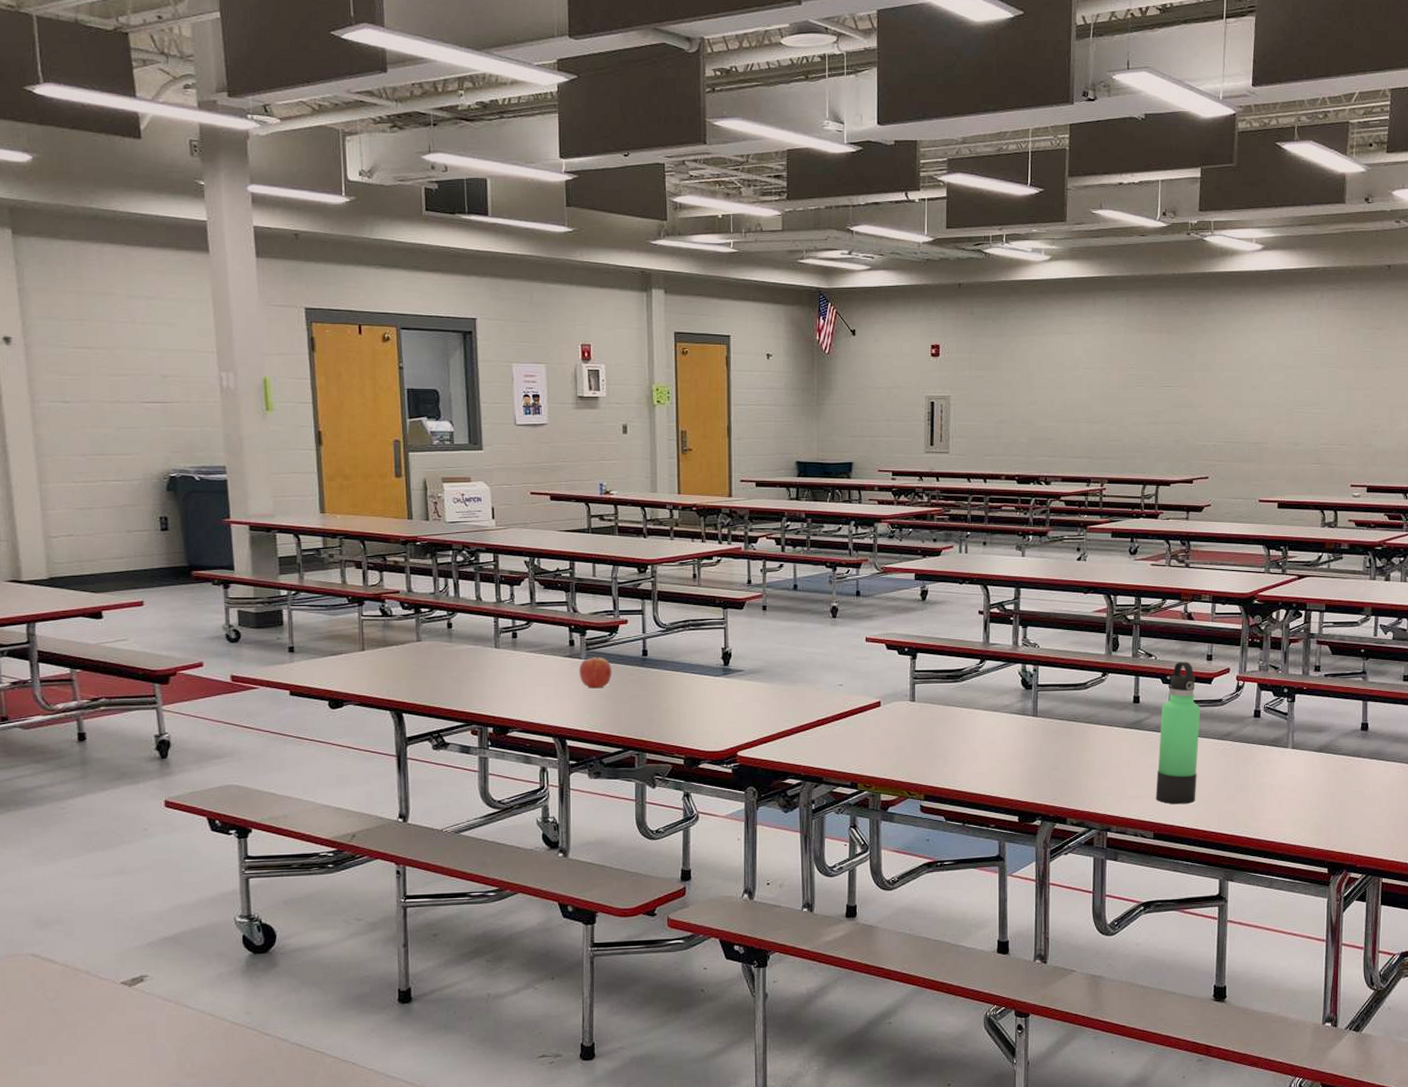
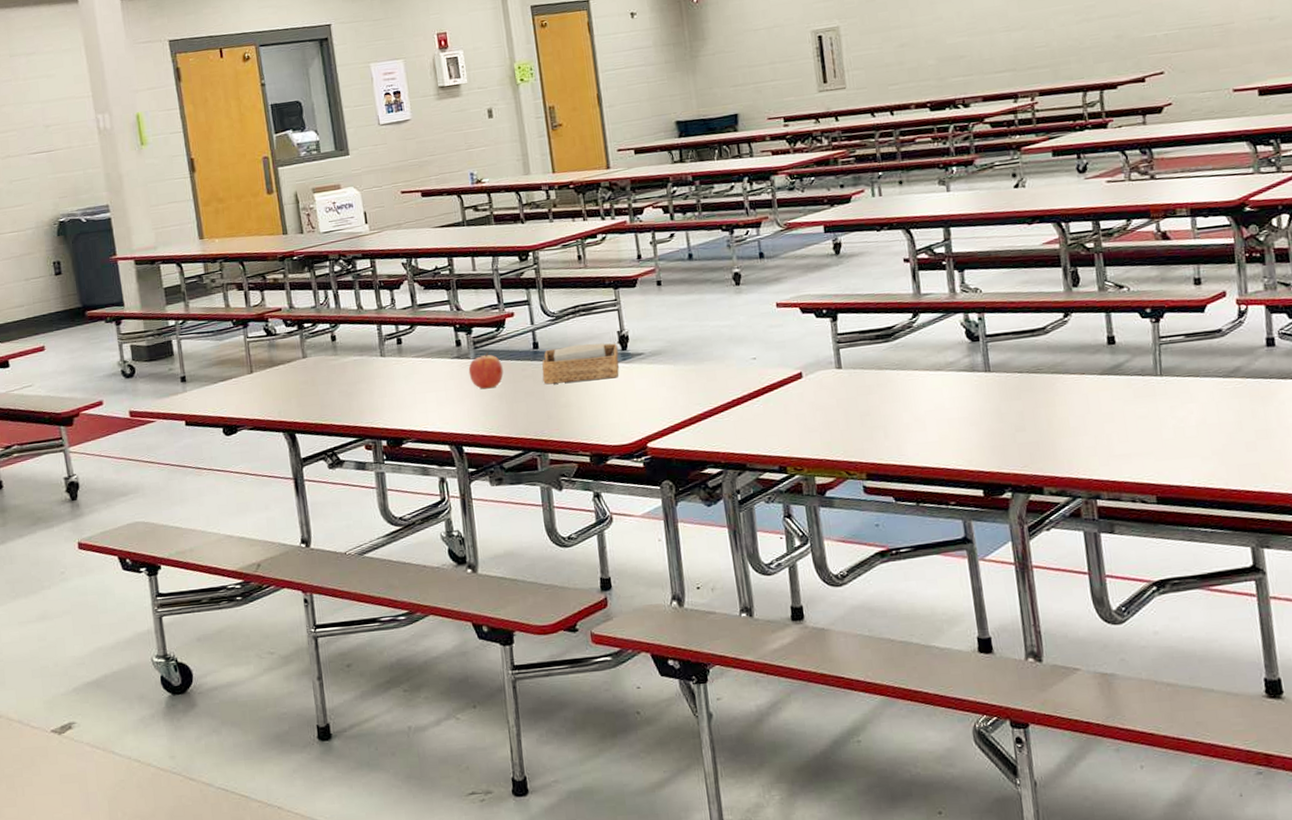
napkin holder: none [648,656,720,691] -> present [541,343,619,385]
thermos bottle: present [1156,661,1201,805] -> none [1144,289,1206,461]

